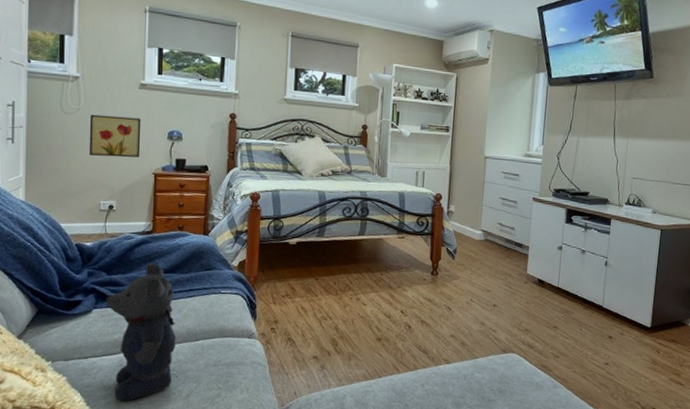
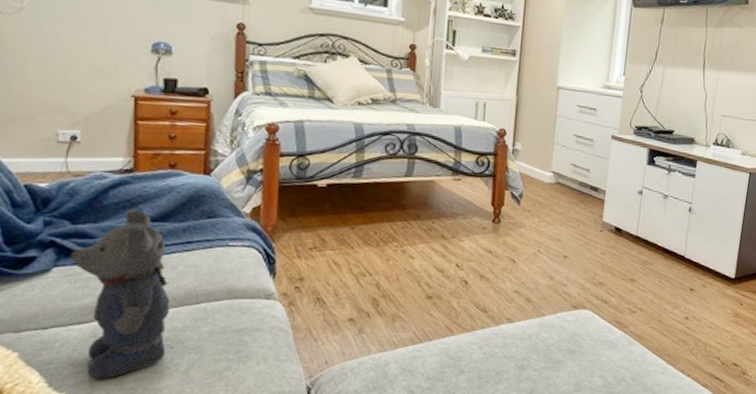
wall art: present [89,114,142,158] -> none [38,16,114,75]

